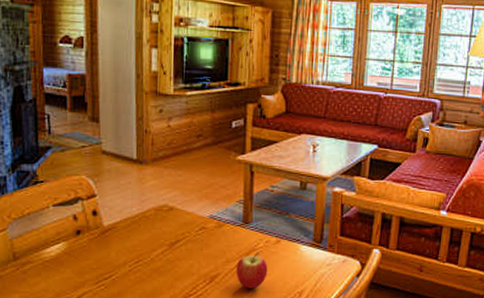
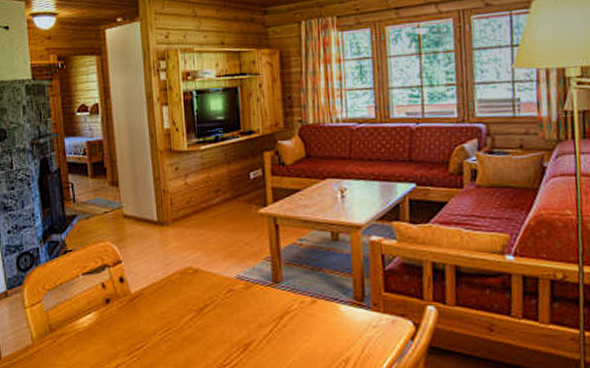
apple: present [236,252,268,289] -> none [270,314,306,357]

